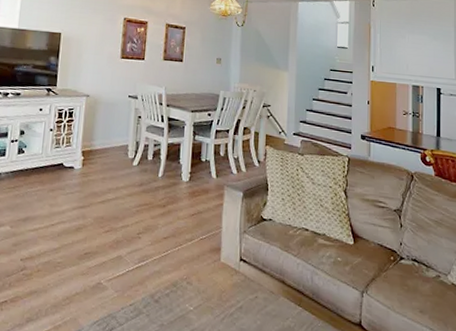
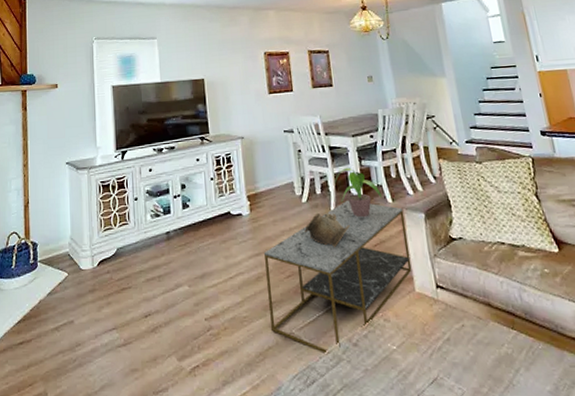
coffee table: none [82,169,225,307] -> present [264,200,412,355]
decorative bowl: none [130,176,173,212] -> present [305,212,350,248]
potted plant: none [166,139,208,188] -> present [334,167,383,218]

